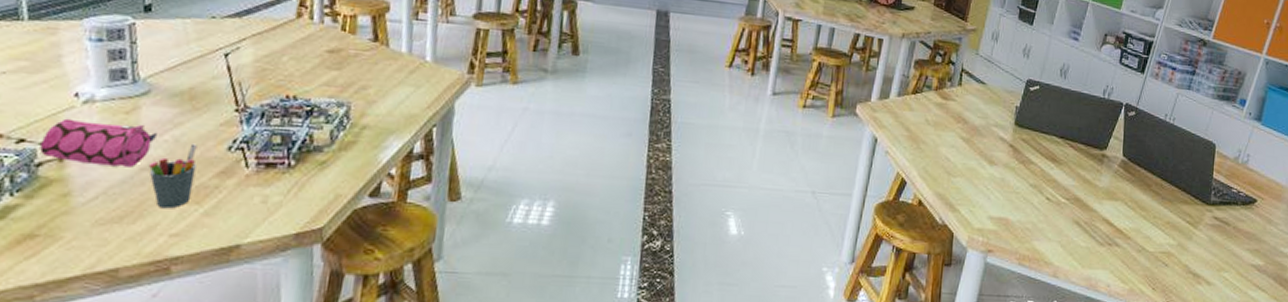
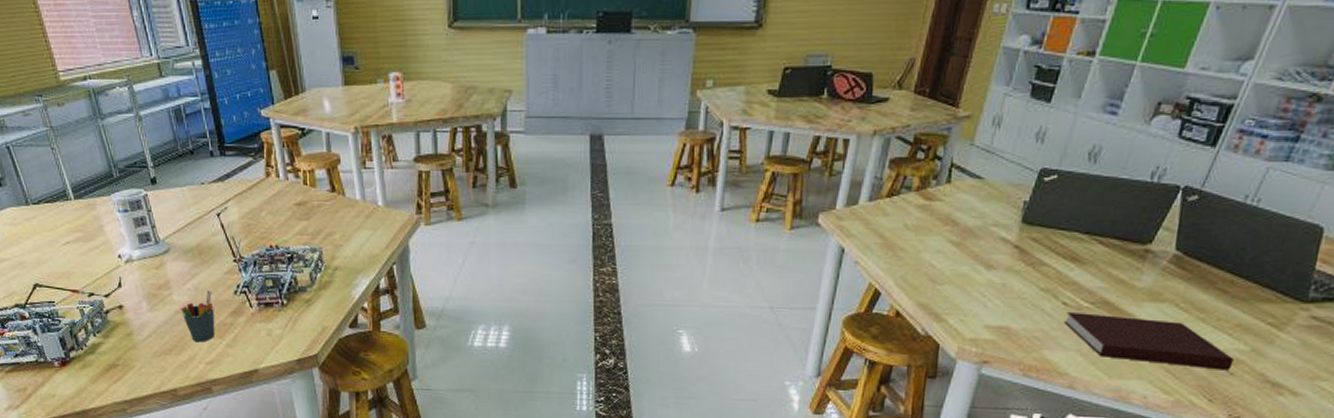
pencil case: present [39,118,157,168] -> none [104,275,181,311]
notebook: none [1047,205,1167,262] -> present [1063,311,1234,370]

